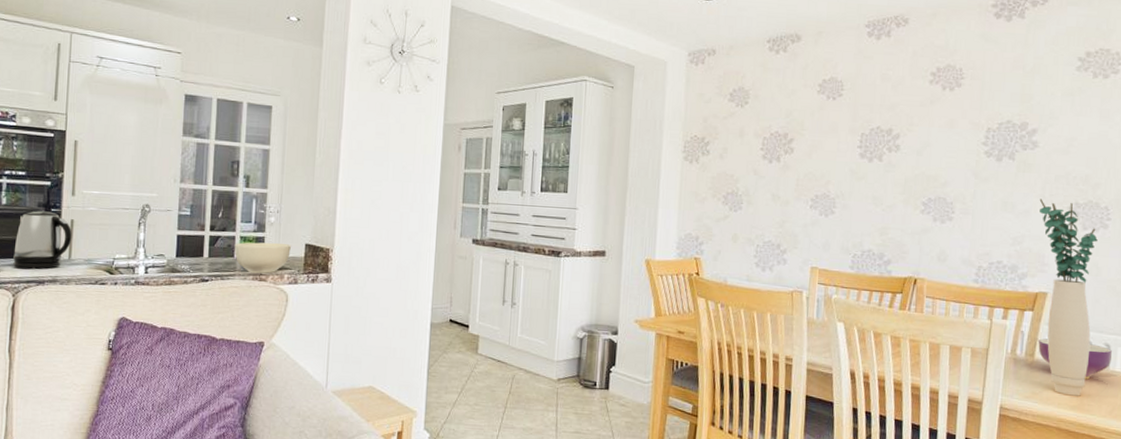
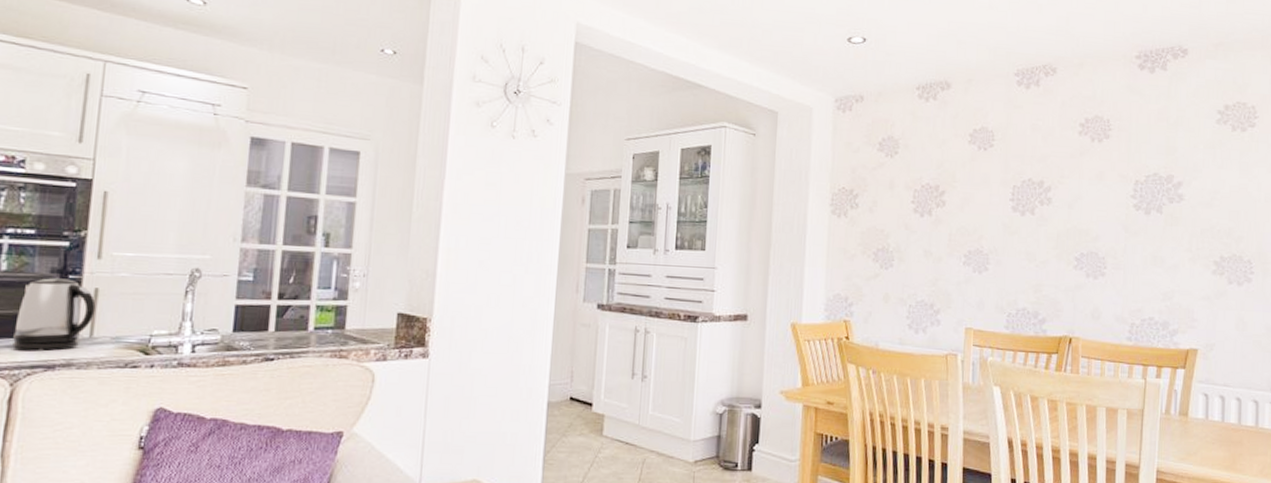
bowl: present [234,242,292,274] -> none [308,312,381,350]
bowl: present [1038,338,1113,380] -> none [1191,397,1261,438]
vase: present [1039,199,1098,396] -> none [1187,253,1243,456]

